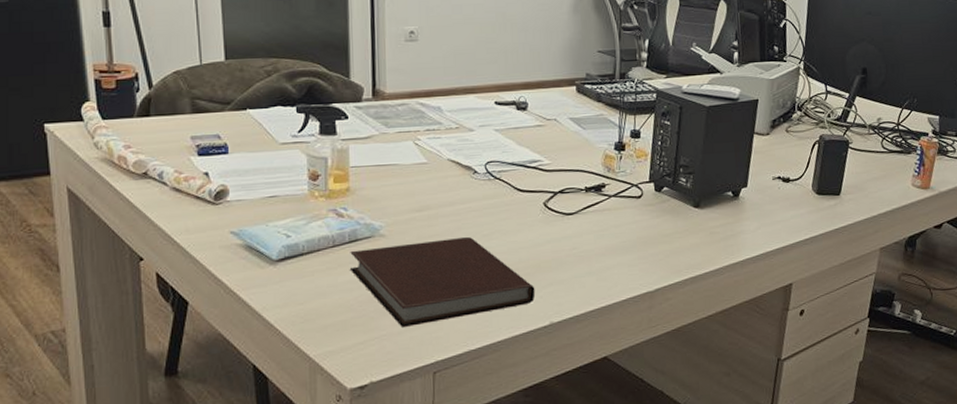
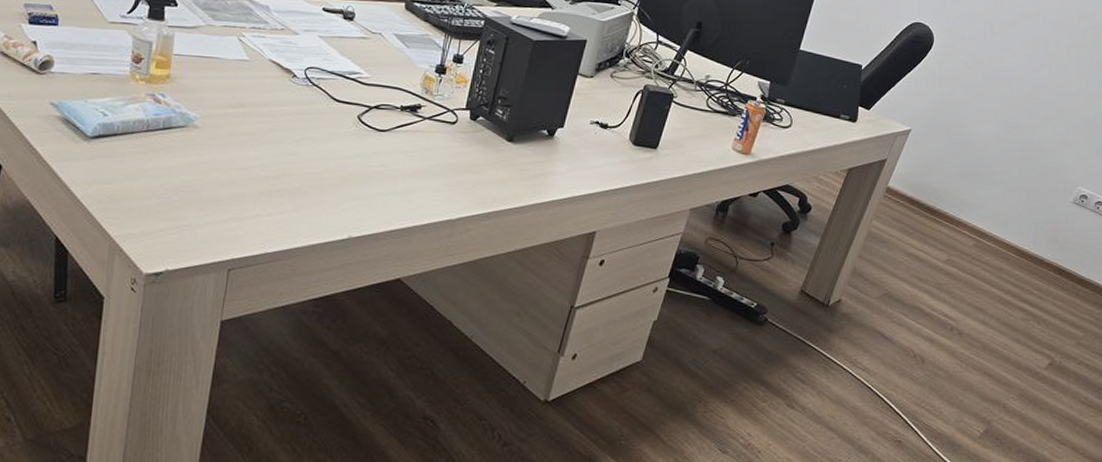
notebook: present [349,236,536,327] -> none [160,137,338,221]

